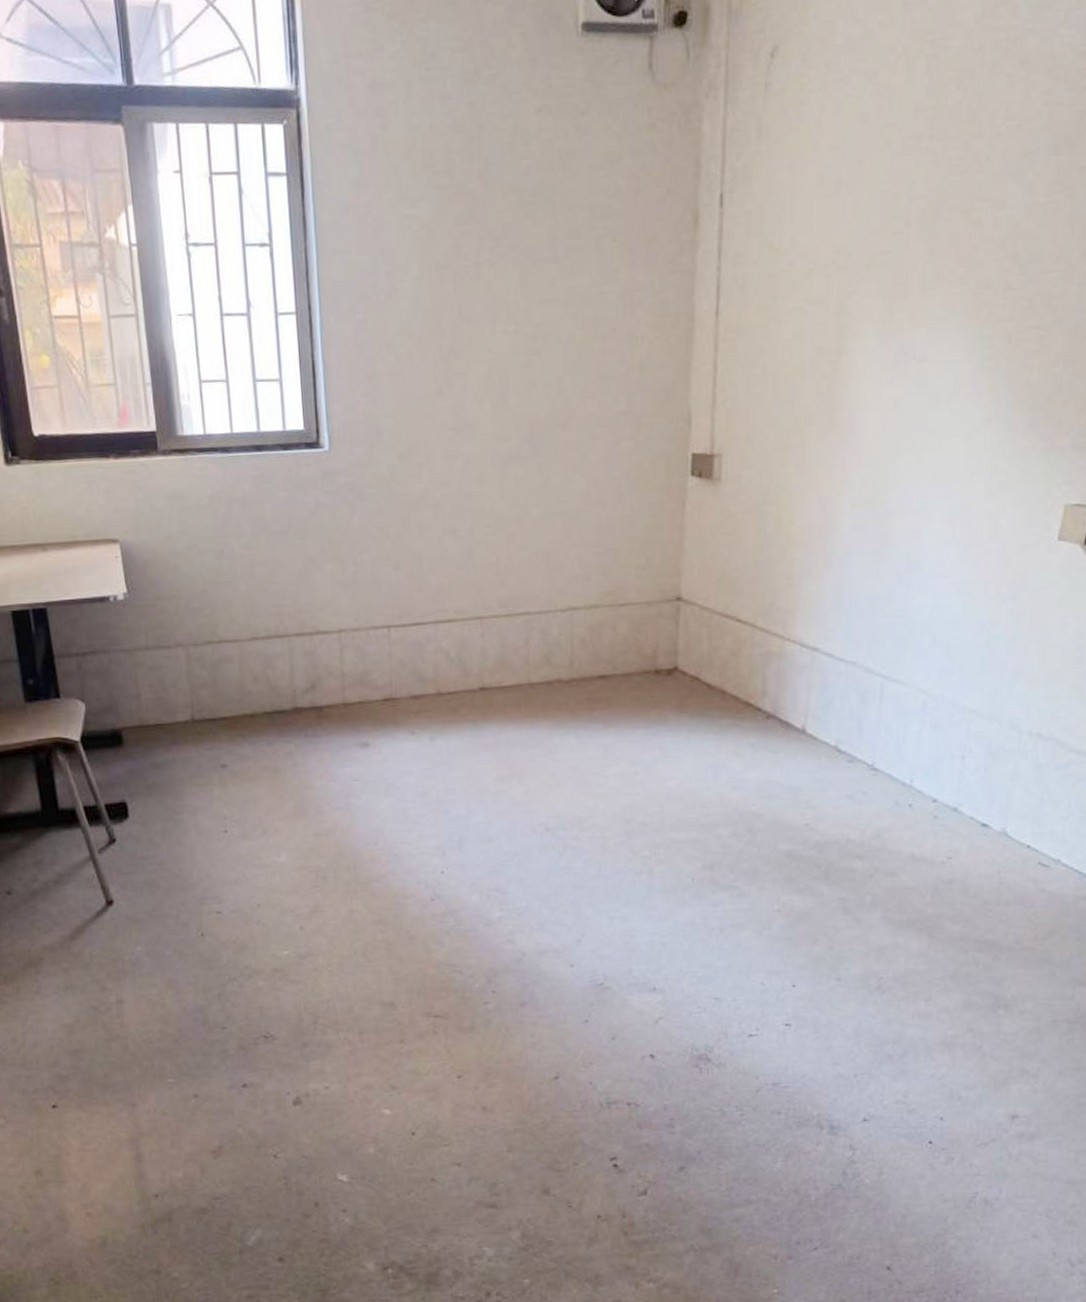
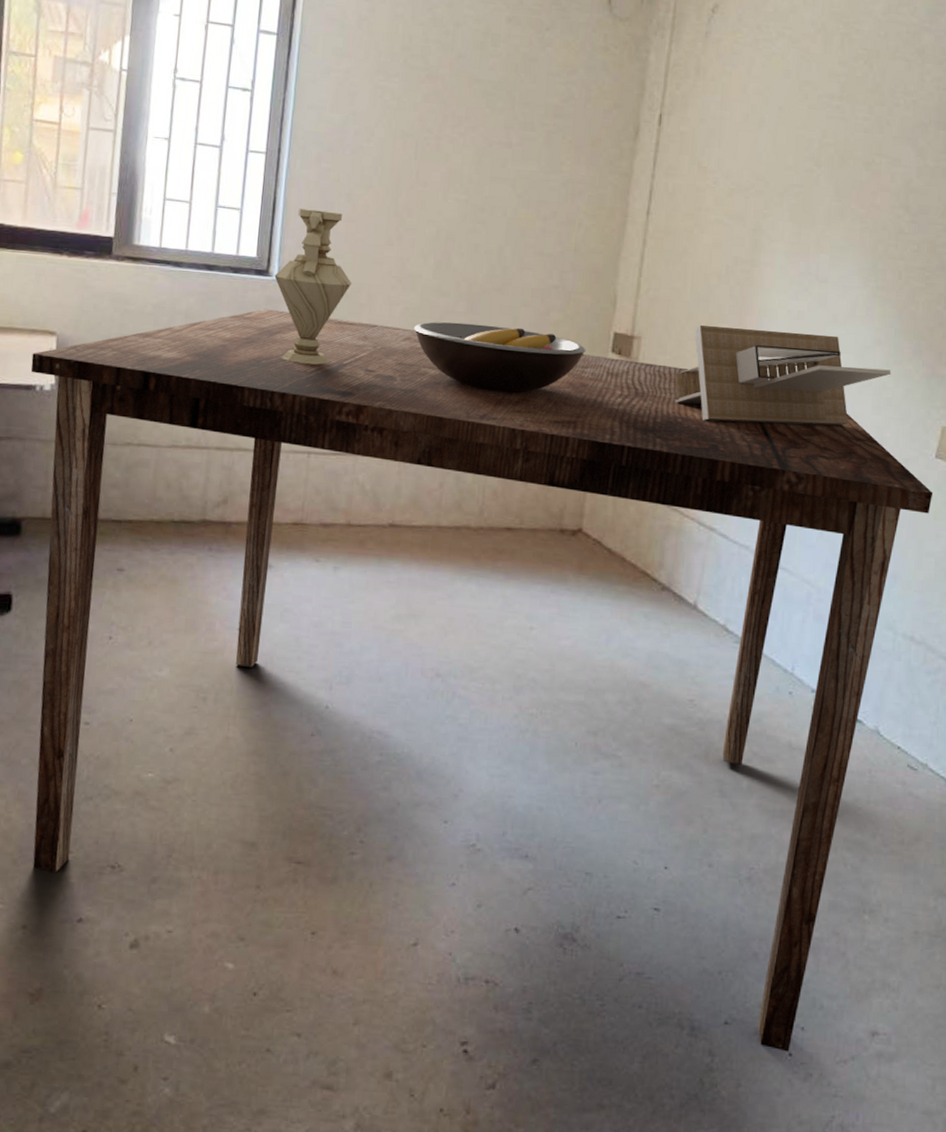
dining table: none [99,481,1057,1140] -> present [30,309,933,1052]
vase: none [326,366,407,536] -> present [274,208,352,365]
fruit bowl: none [478,463,663,536] -> present [414,321,586,392]
architectural model: none [761,420,1004,535] -> present [674,325,891,426]

